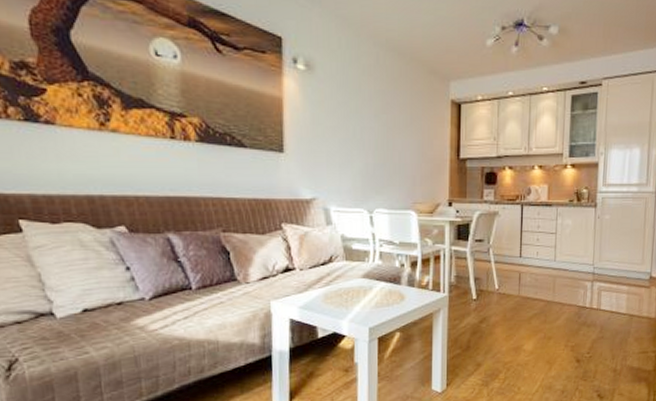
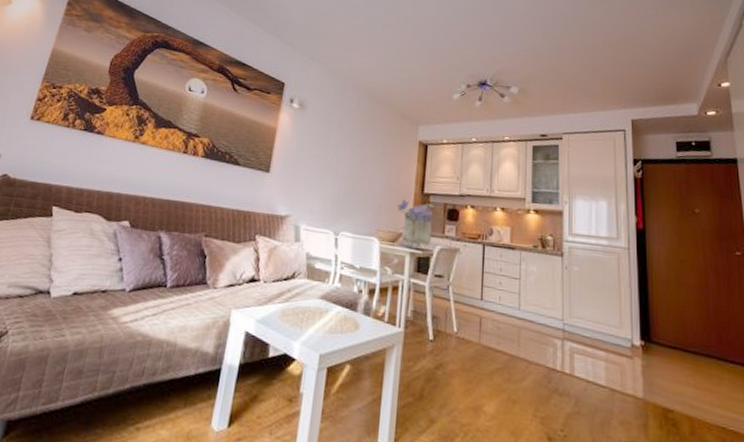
flower bouquet: none [429,168,471,218] -> present [391,200,434,249]

